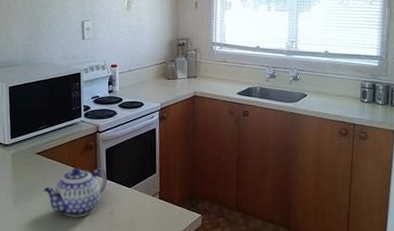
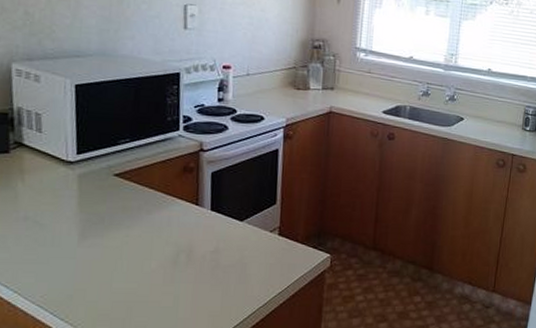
teapot: present [44,168,107,217] -> none [124,194,212,257]

